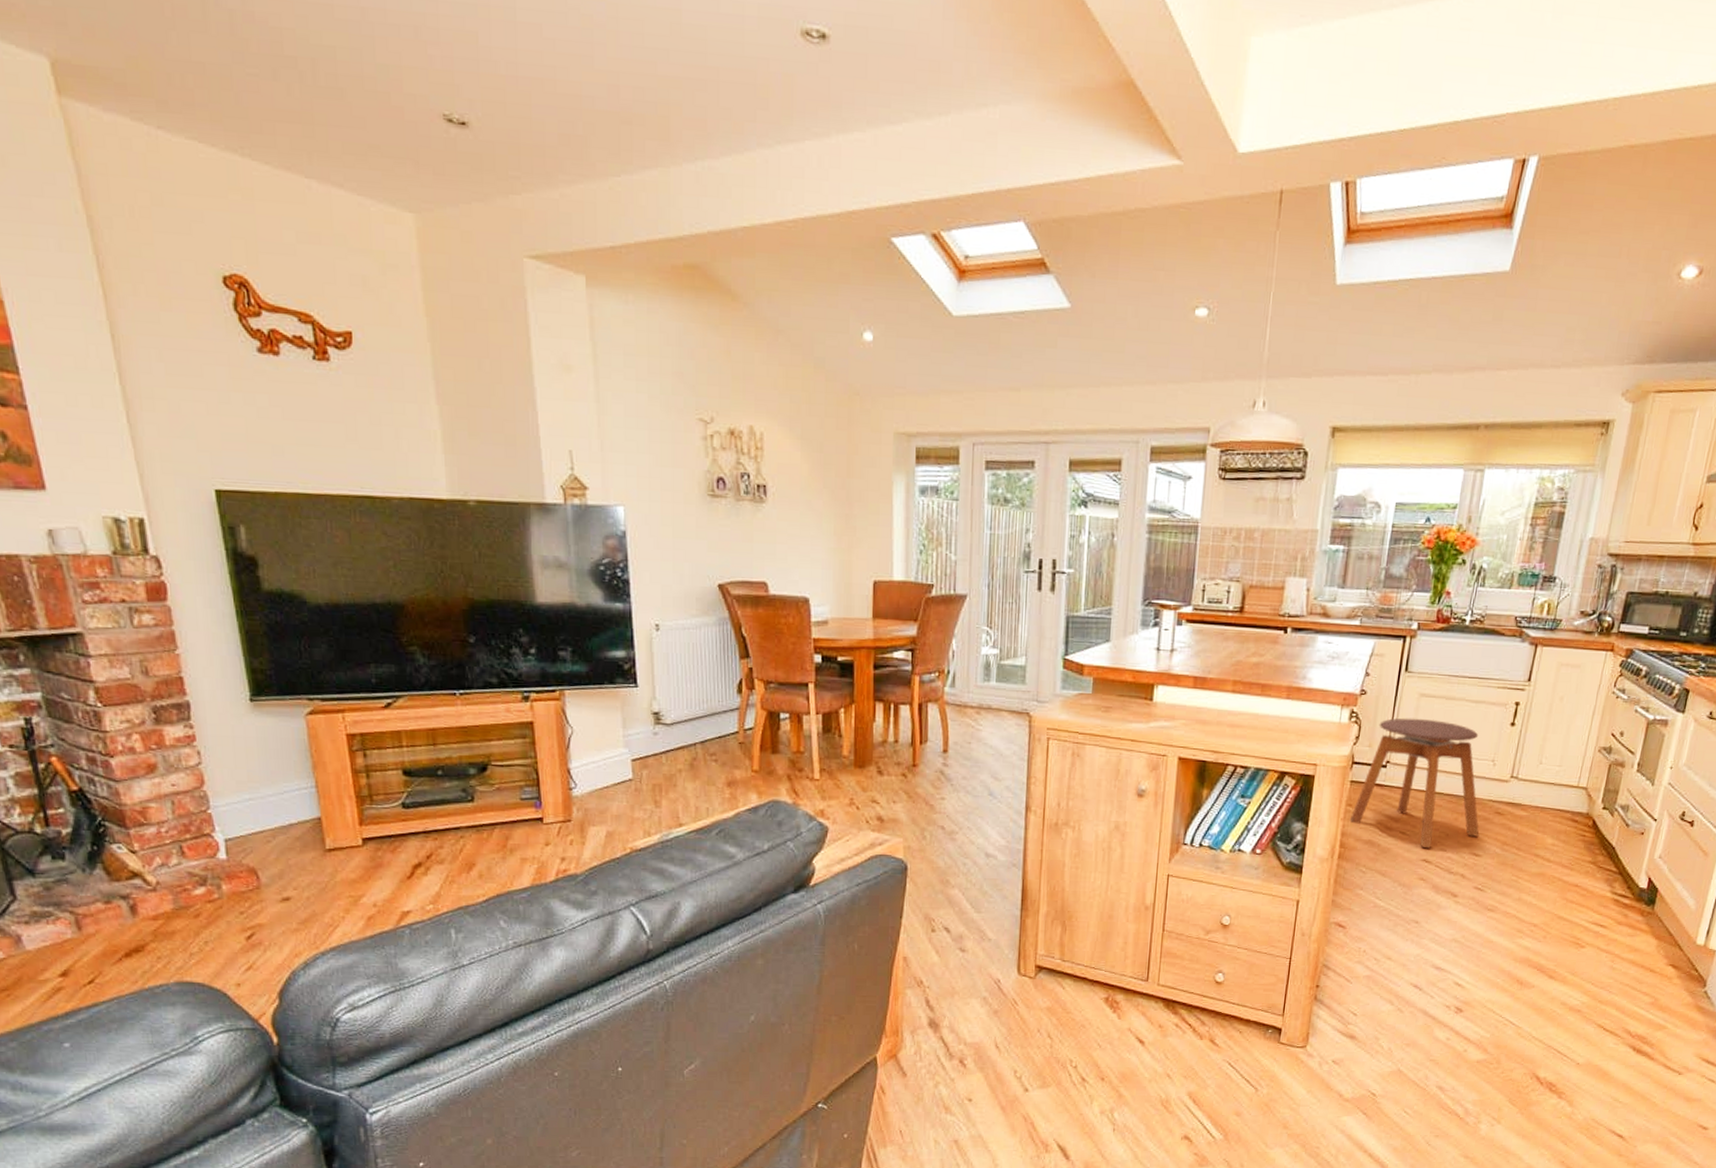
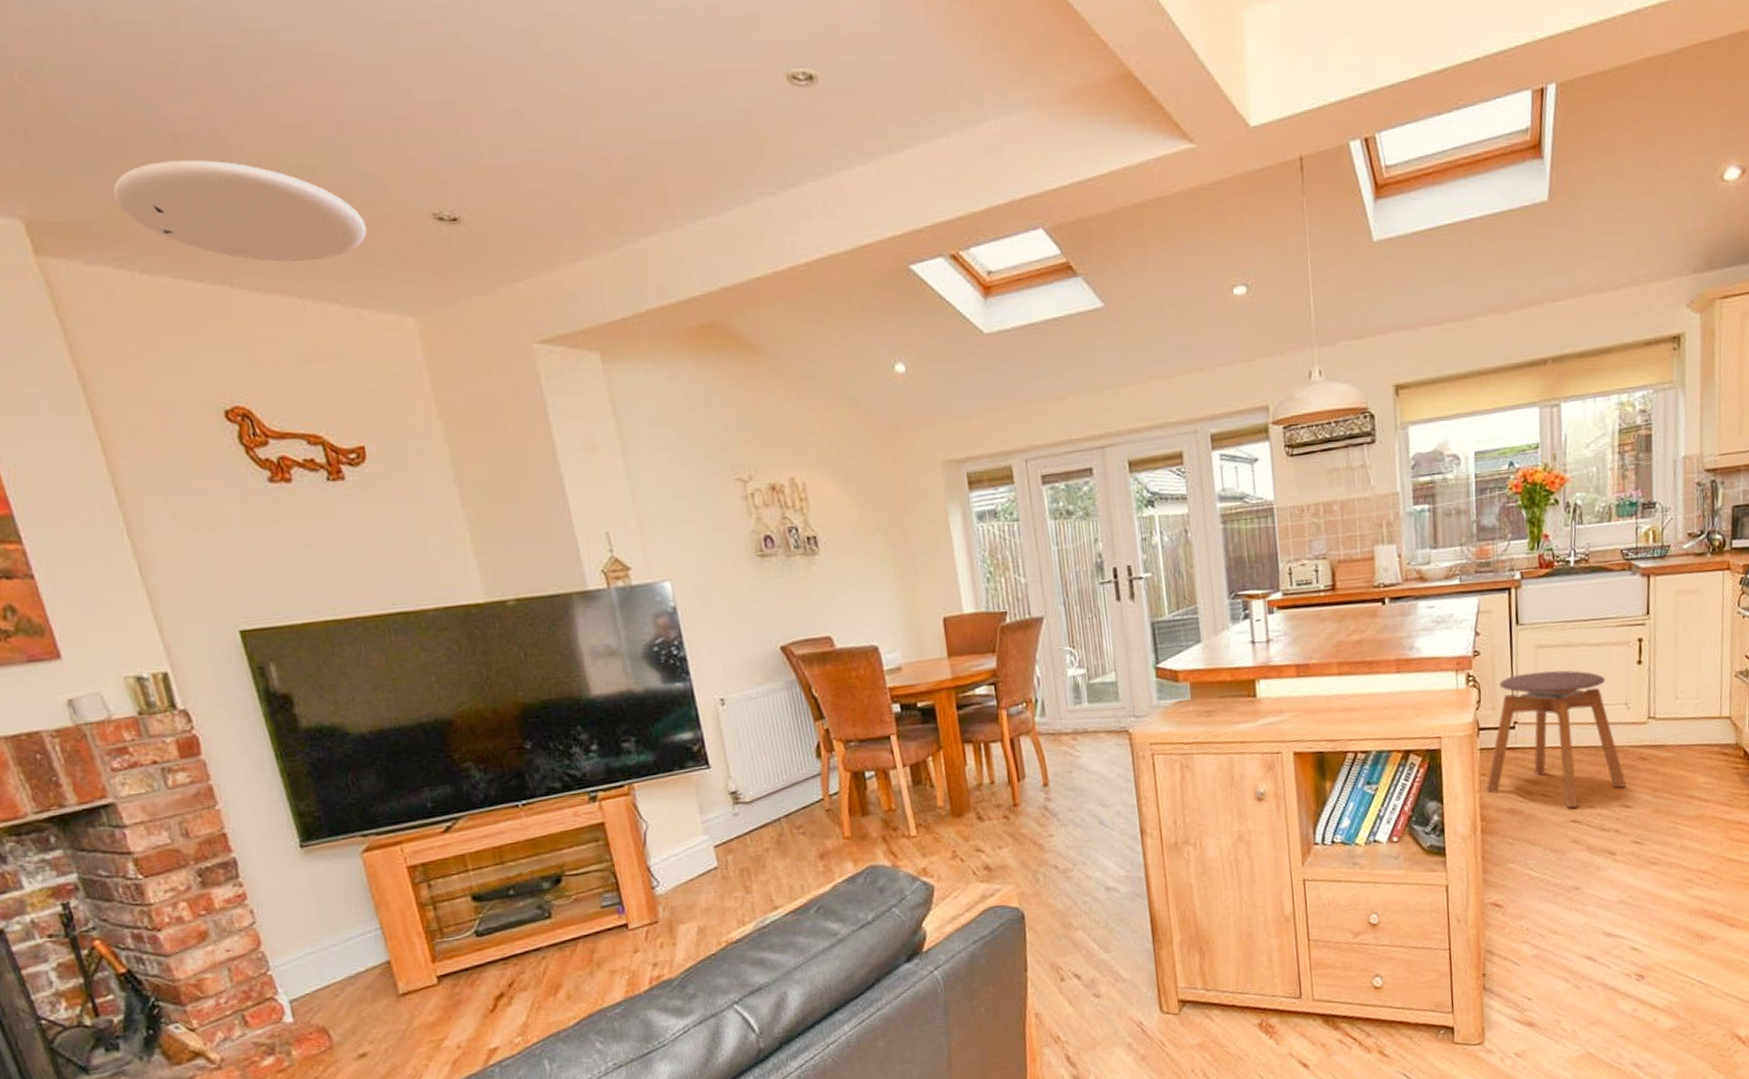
ceiling light: none [138,20,377,143] -> present [113,159,367,262]

